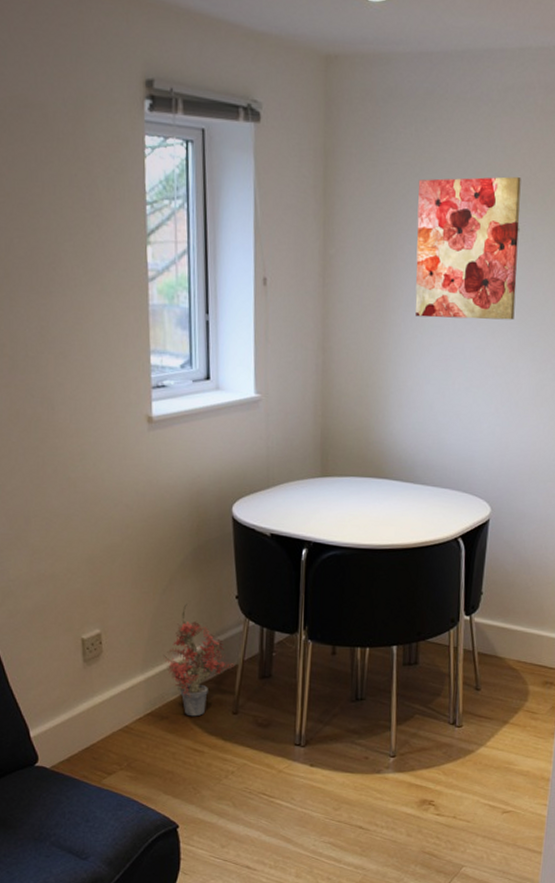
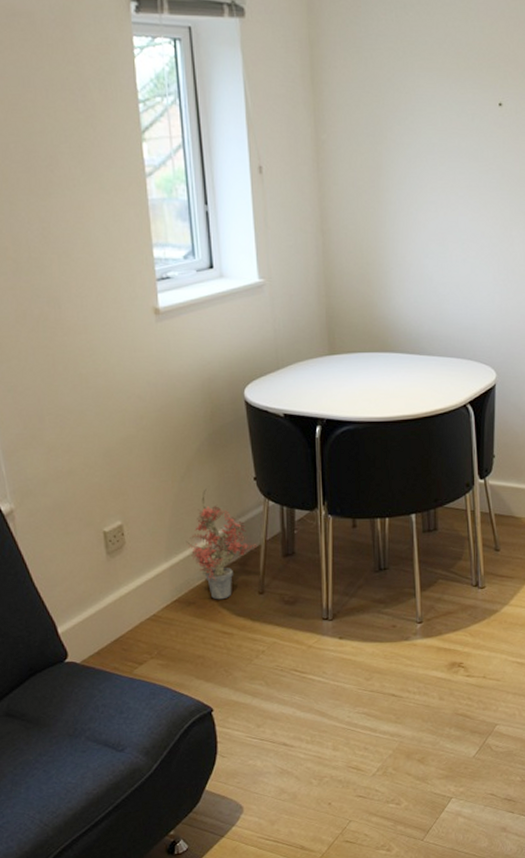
wall art: present [415,176,521,320] -> none [402,55,504,194]

